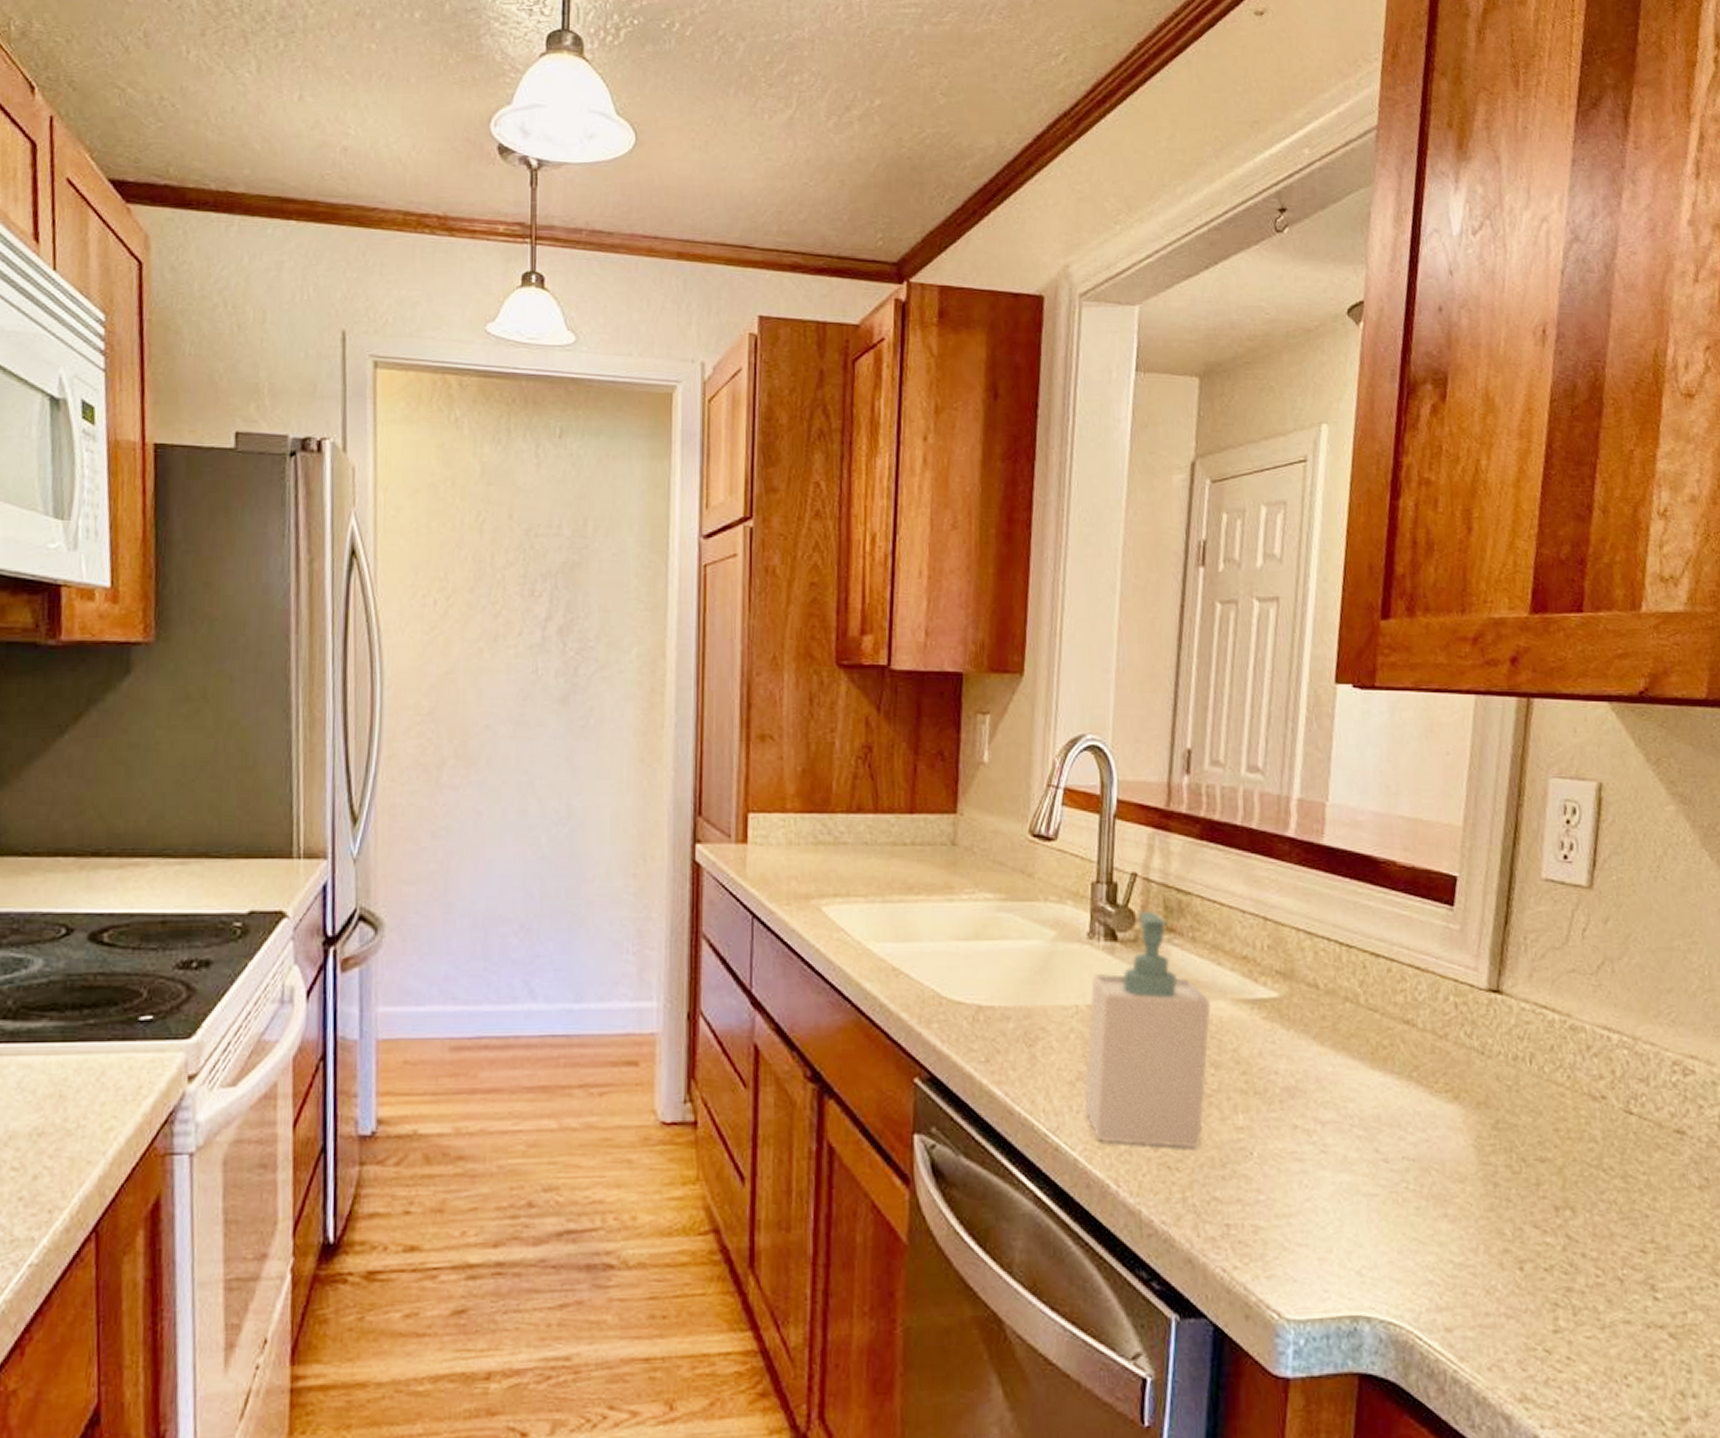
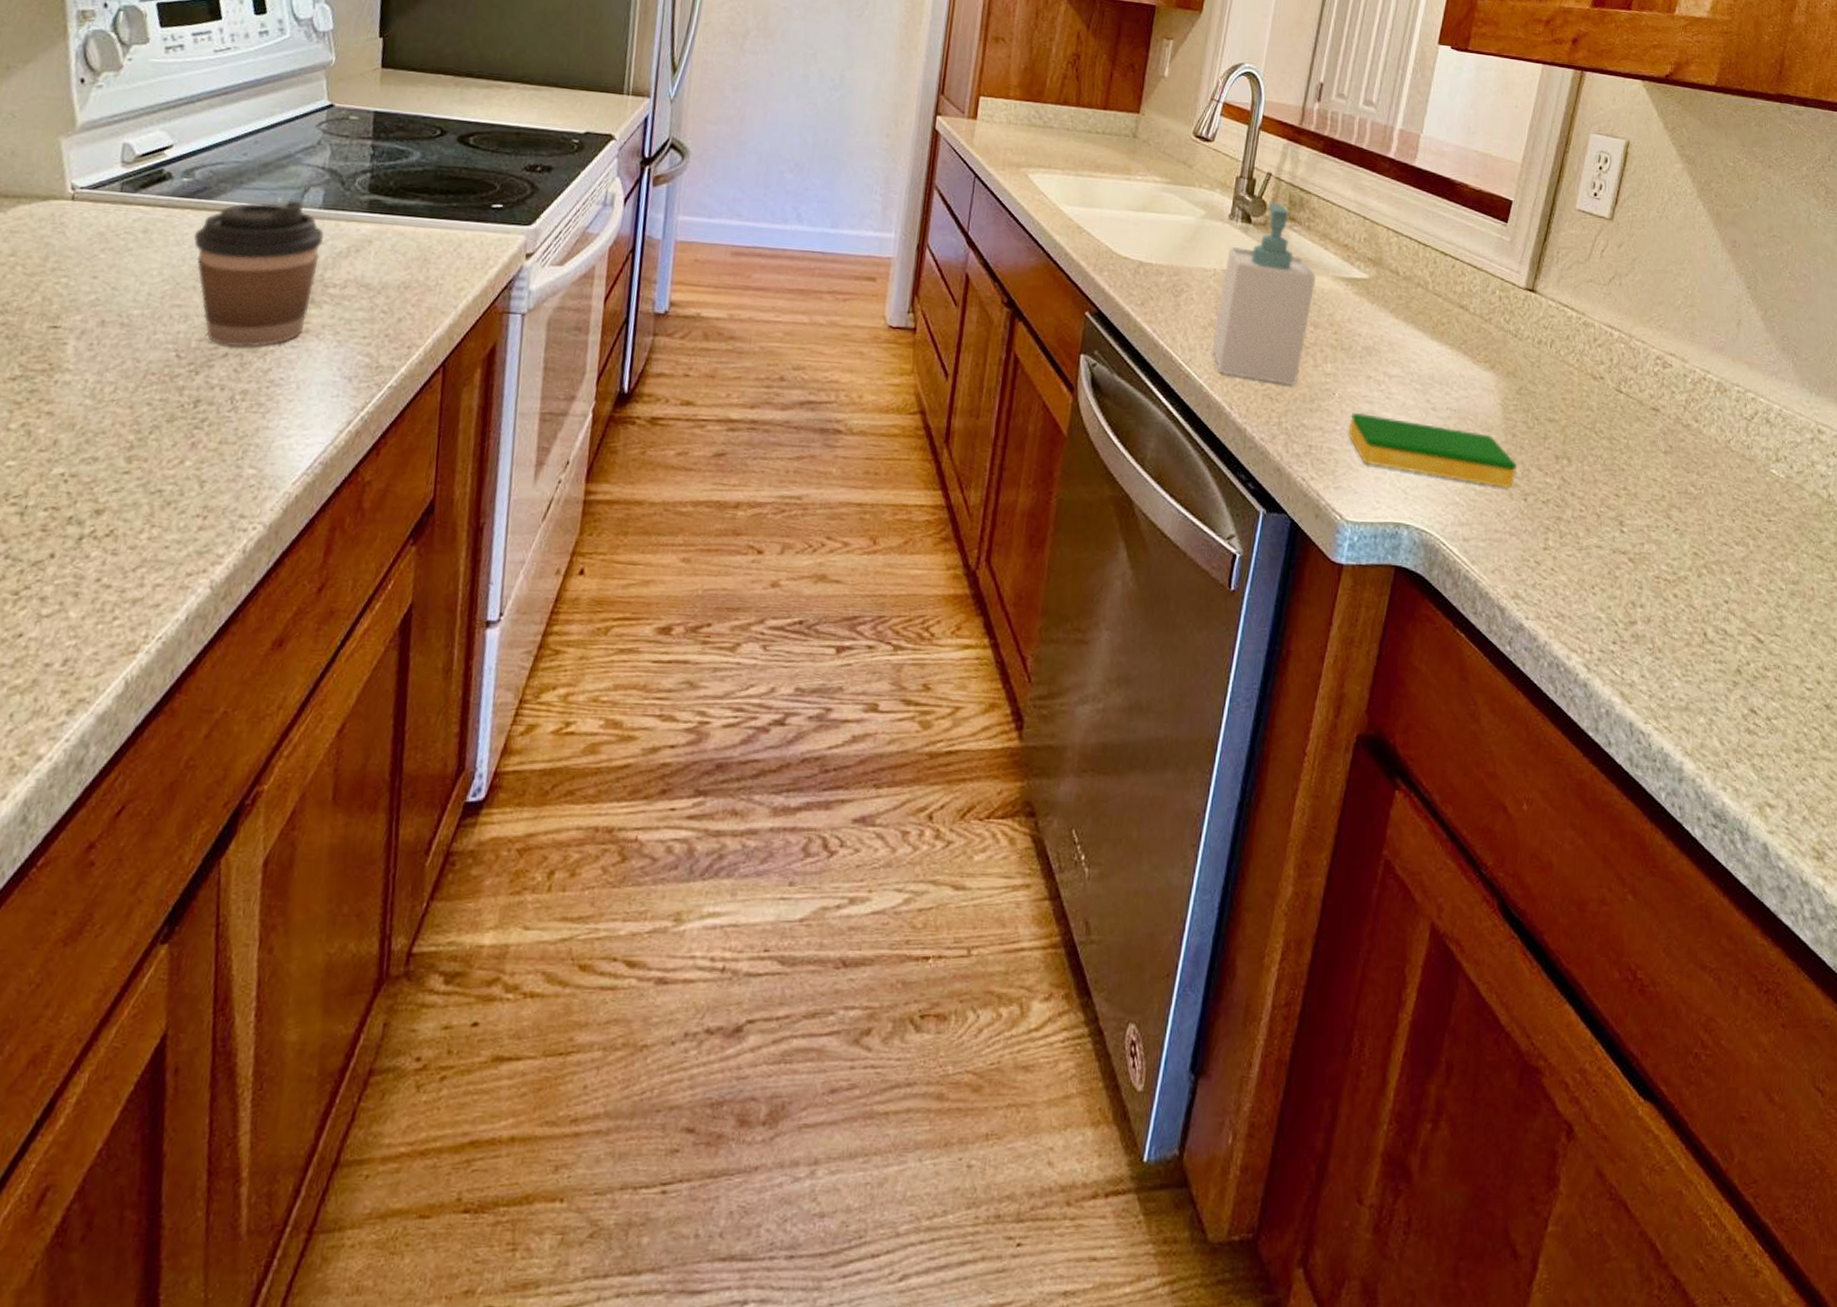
dish sponge: none [1275,1174,1505,1257] -> present [1348,412,1517,489]

